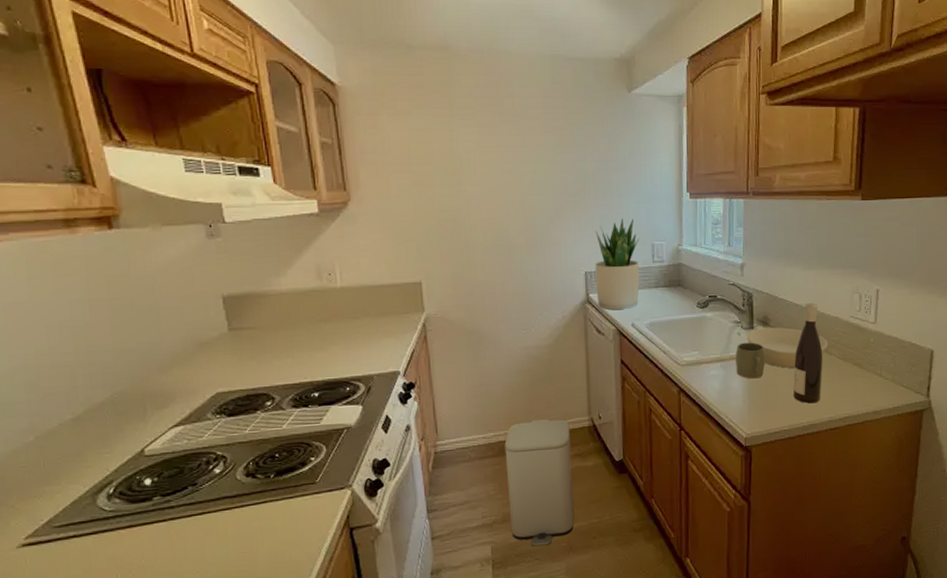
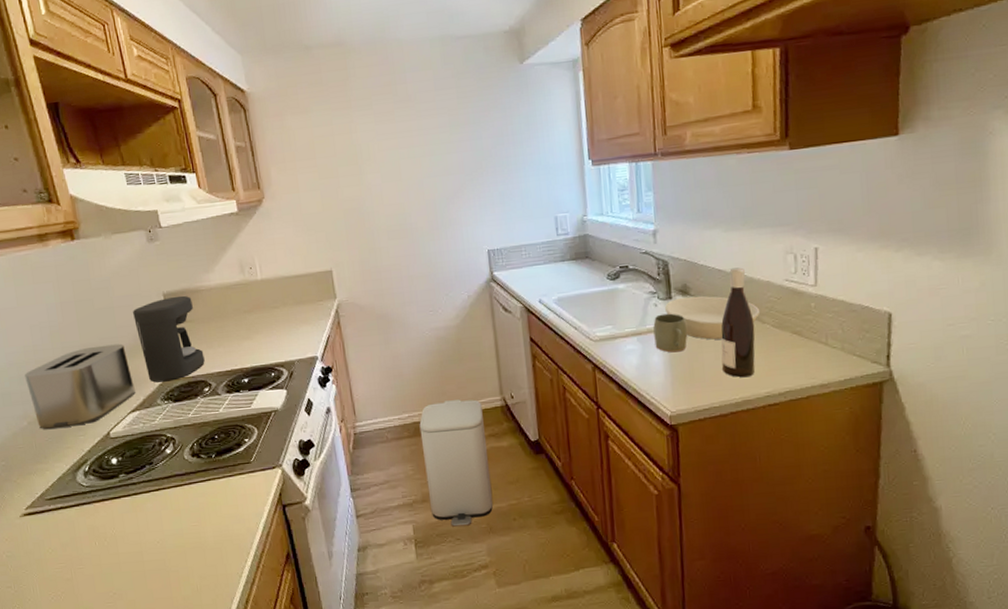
toaster: none [34,349,180,446] -> present [25,343,135,430]
coffee maker: none [183,299,269,395] -> present [133,295,205,383]
planter: present [595,218,640,310] -> none [495,192,545,287]

